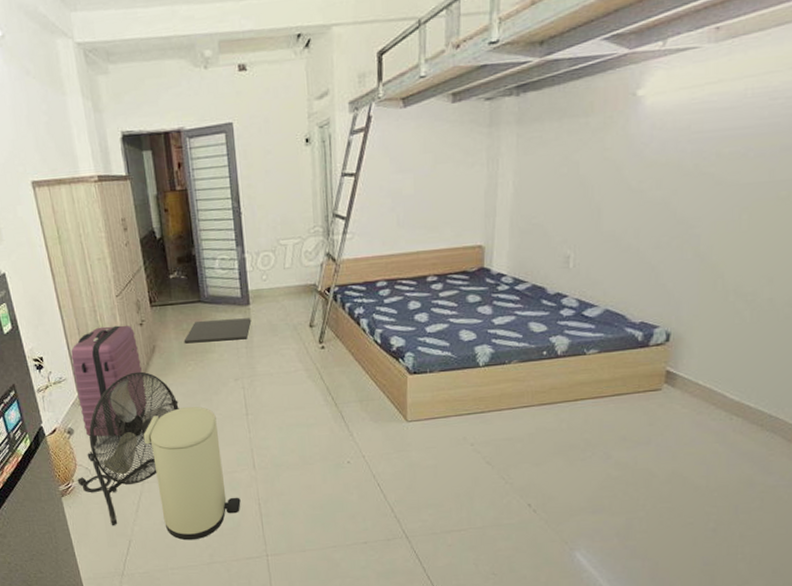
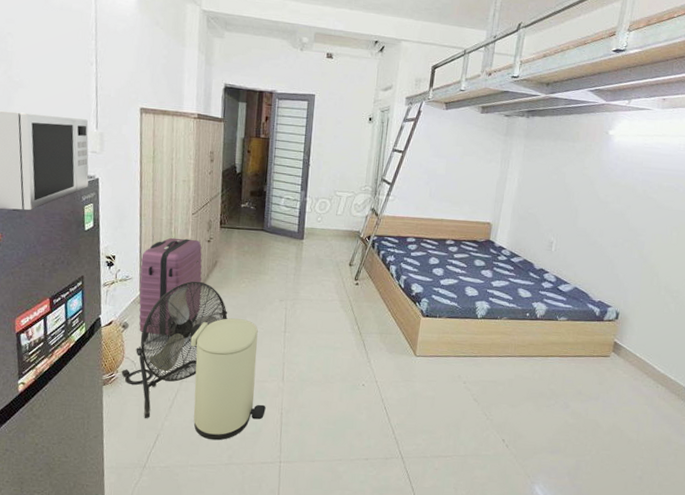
doormat: present [183,318,251,344] -> none [242,246,302,268]

